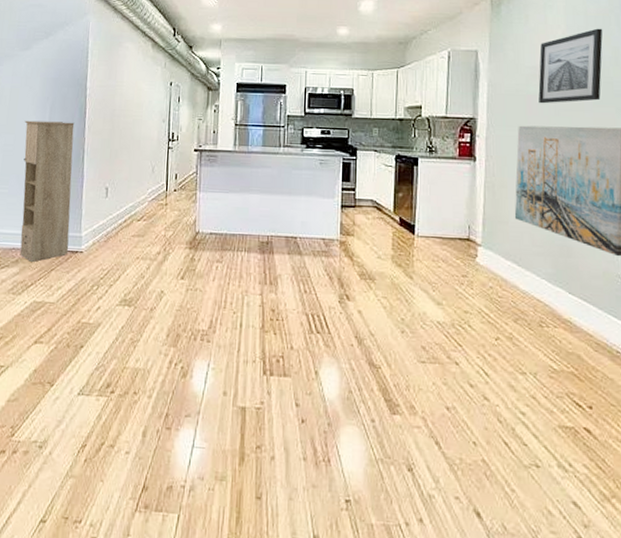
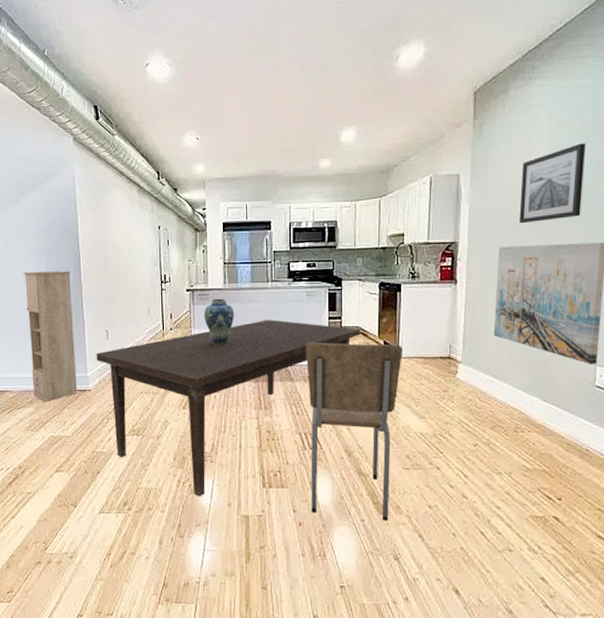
dining table: none [92,186,375,382] -> present [96,319,361,497]
vase: none [210,160,244,210] -> present [203,298,235,345]
dining chair: none [316,214,420,423] -> present [306,342,403,521]

